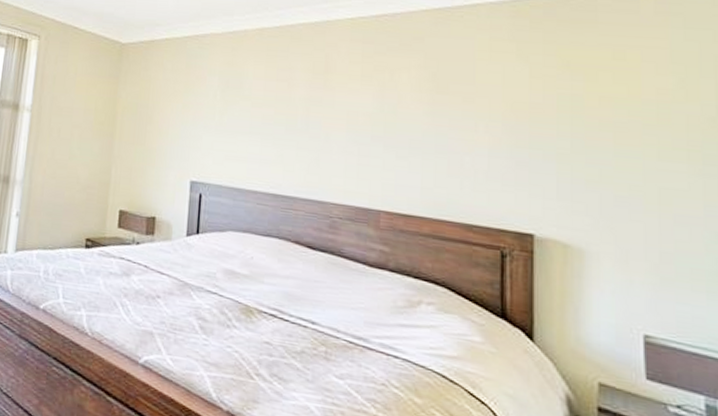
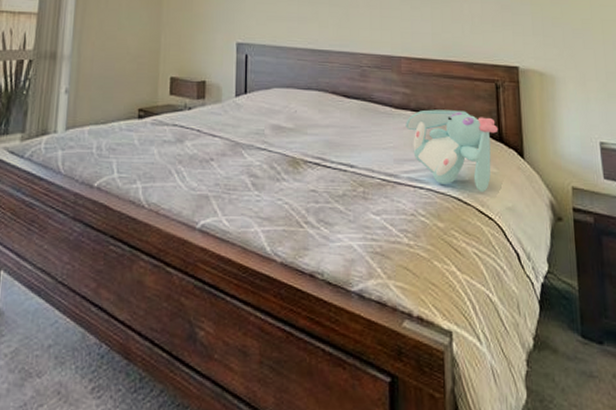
stuffed animal: none [381,272,501,373] -> present [406,109,499,193]

